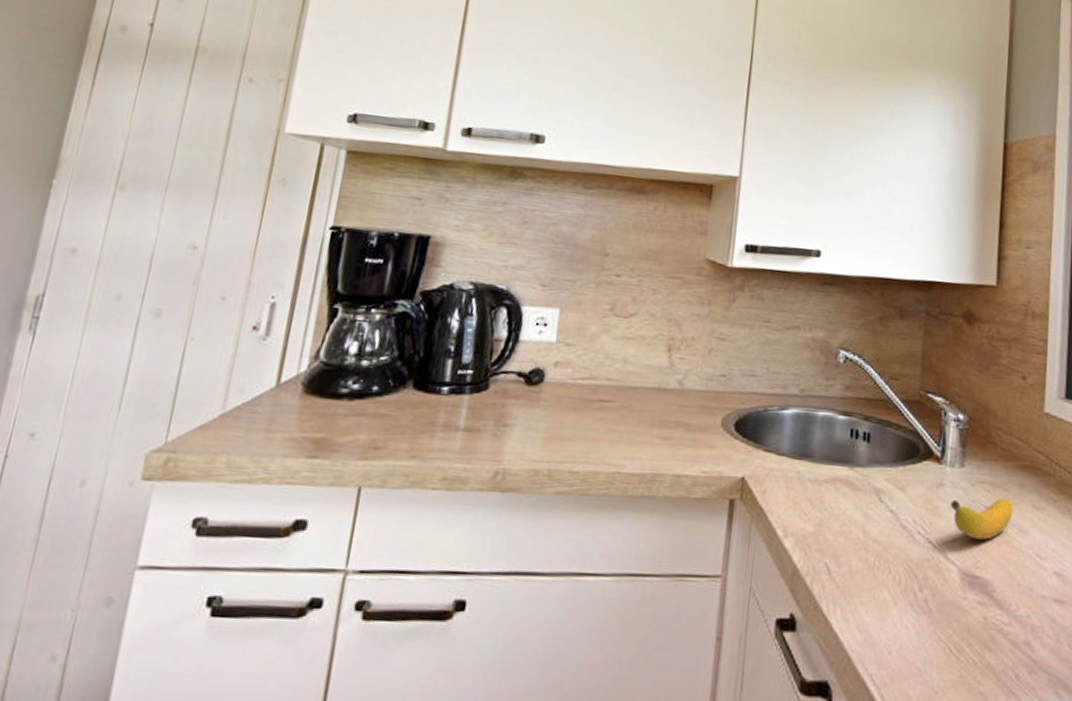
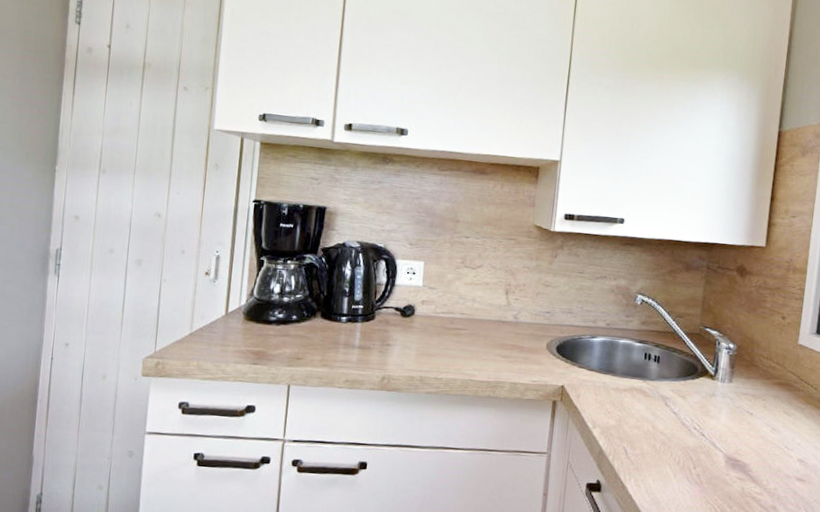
banana: present [950,498,1013,540] -> none [720,406,769,435]

